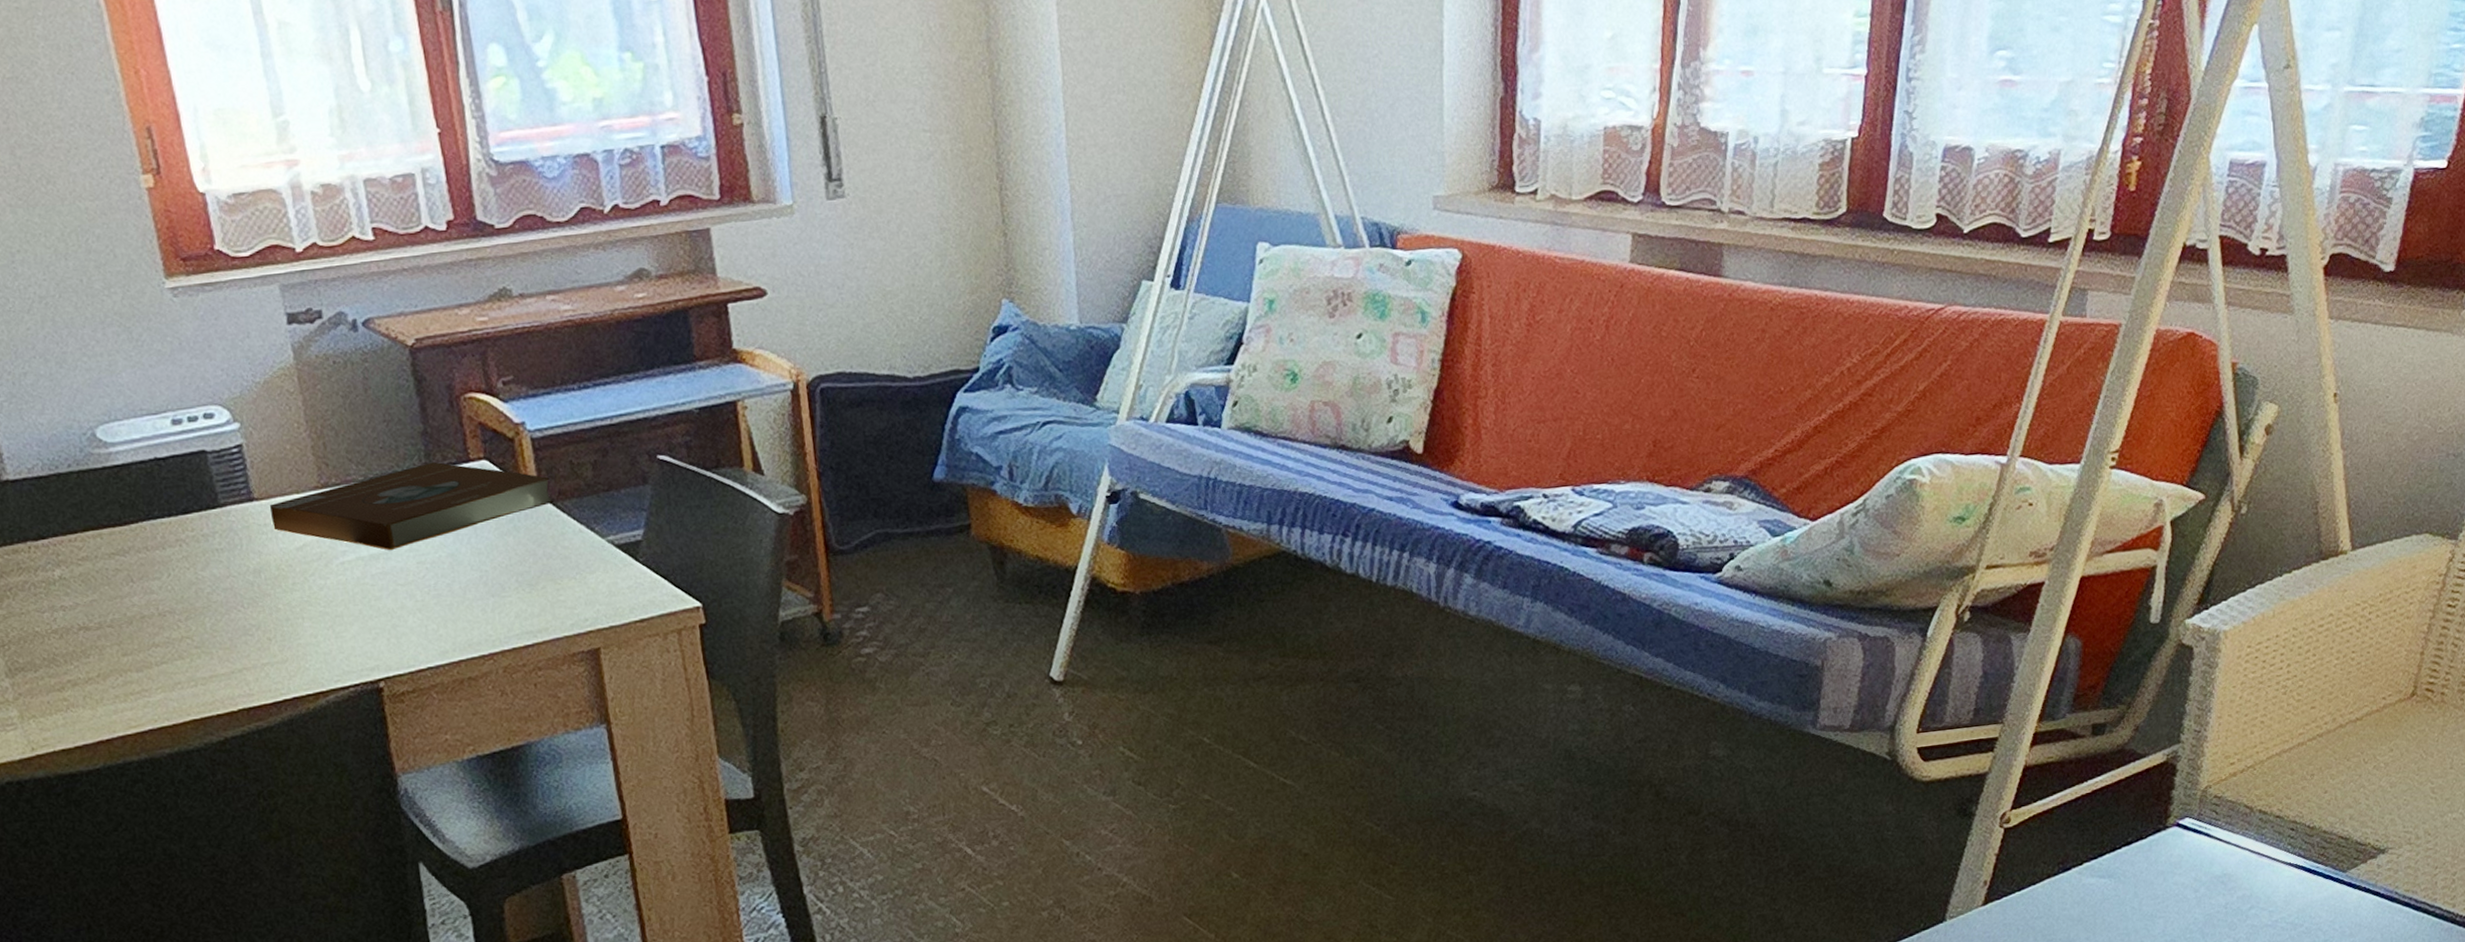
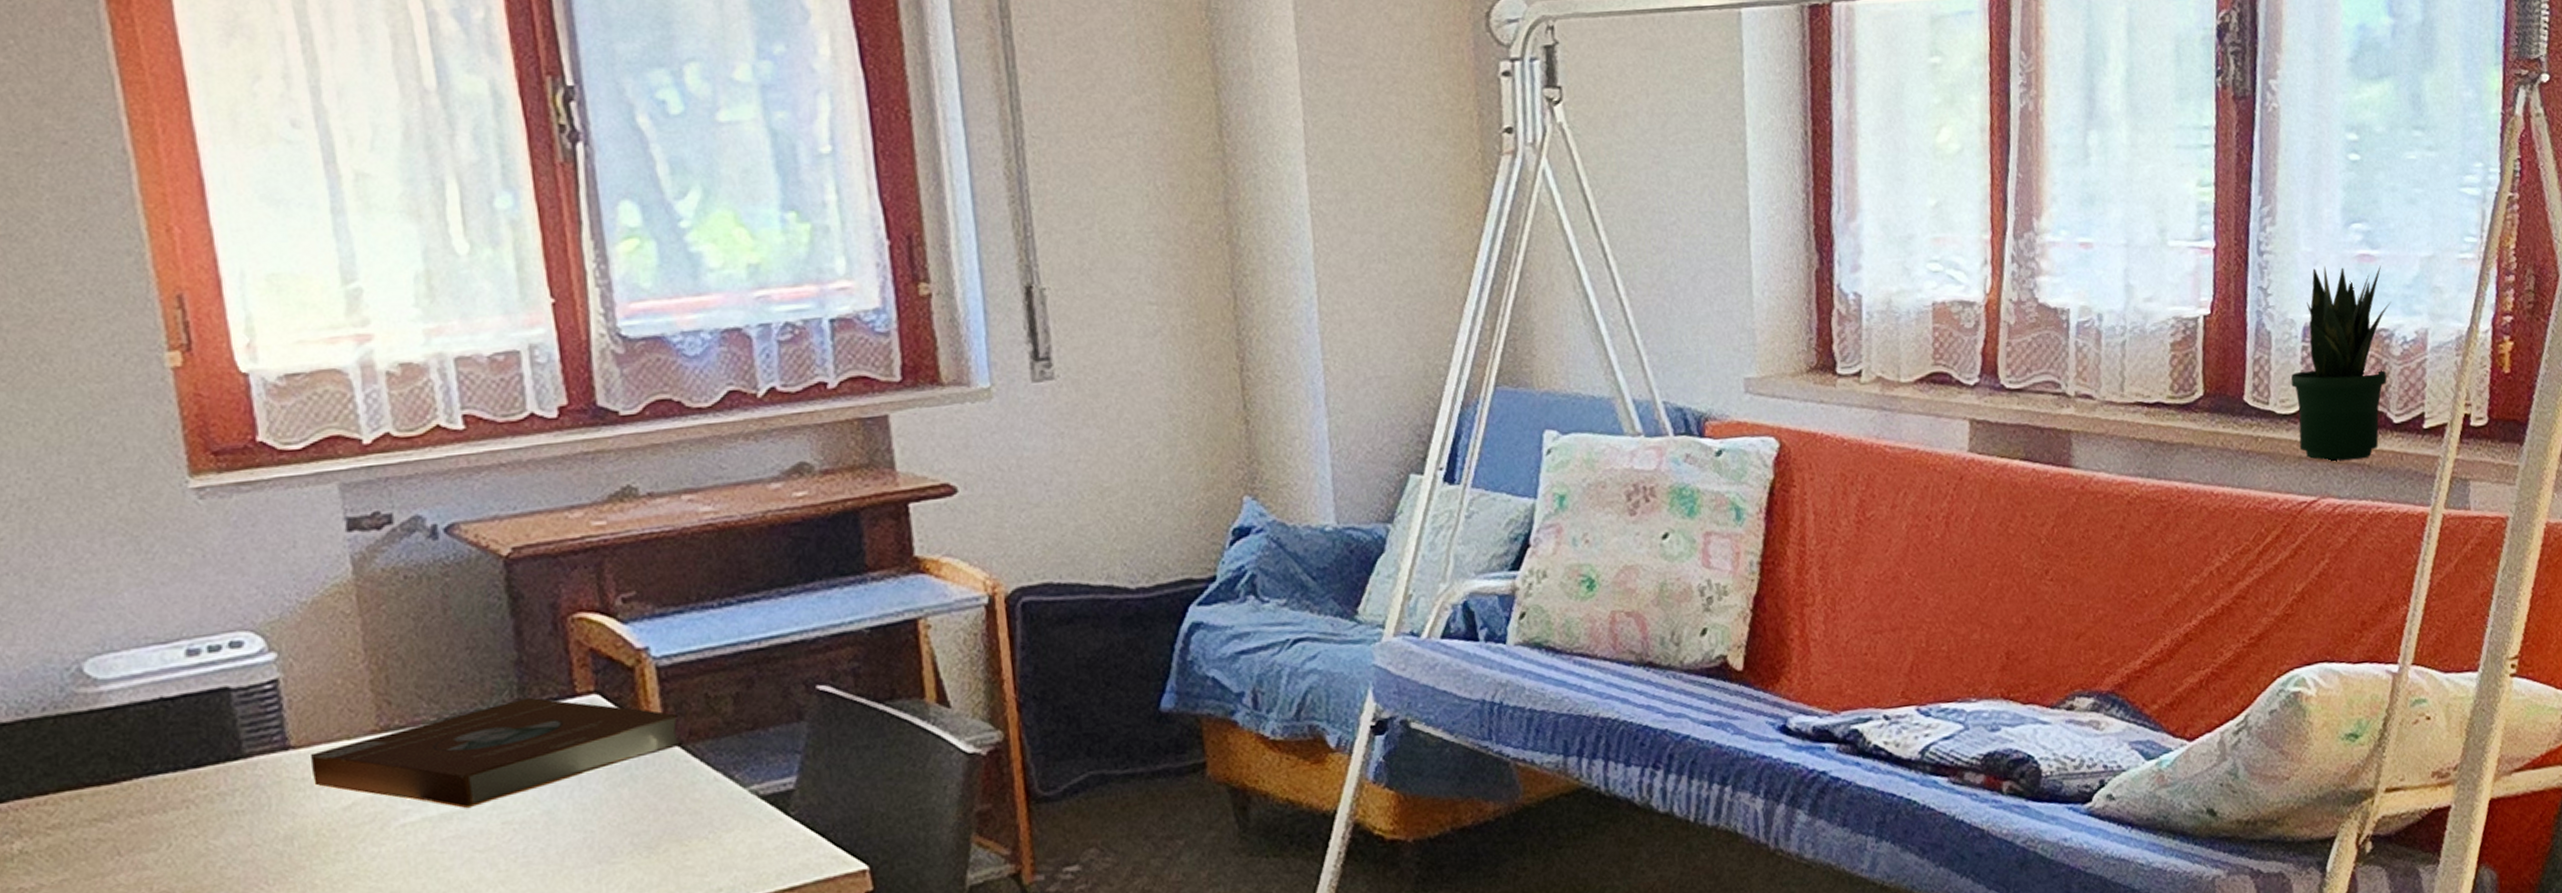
planter: none [1928,90,2028,272] -> present [2290,265,2391,461]

